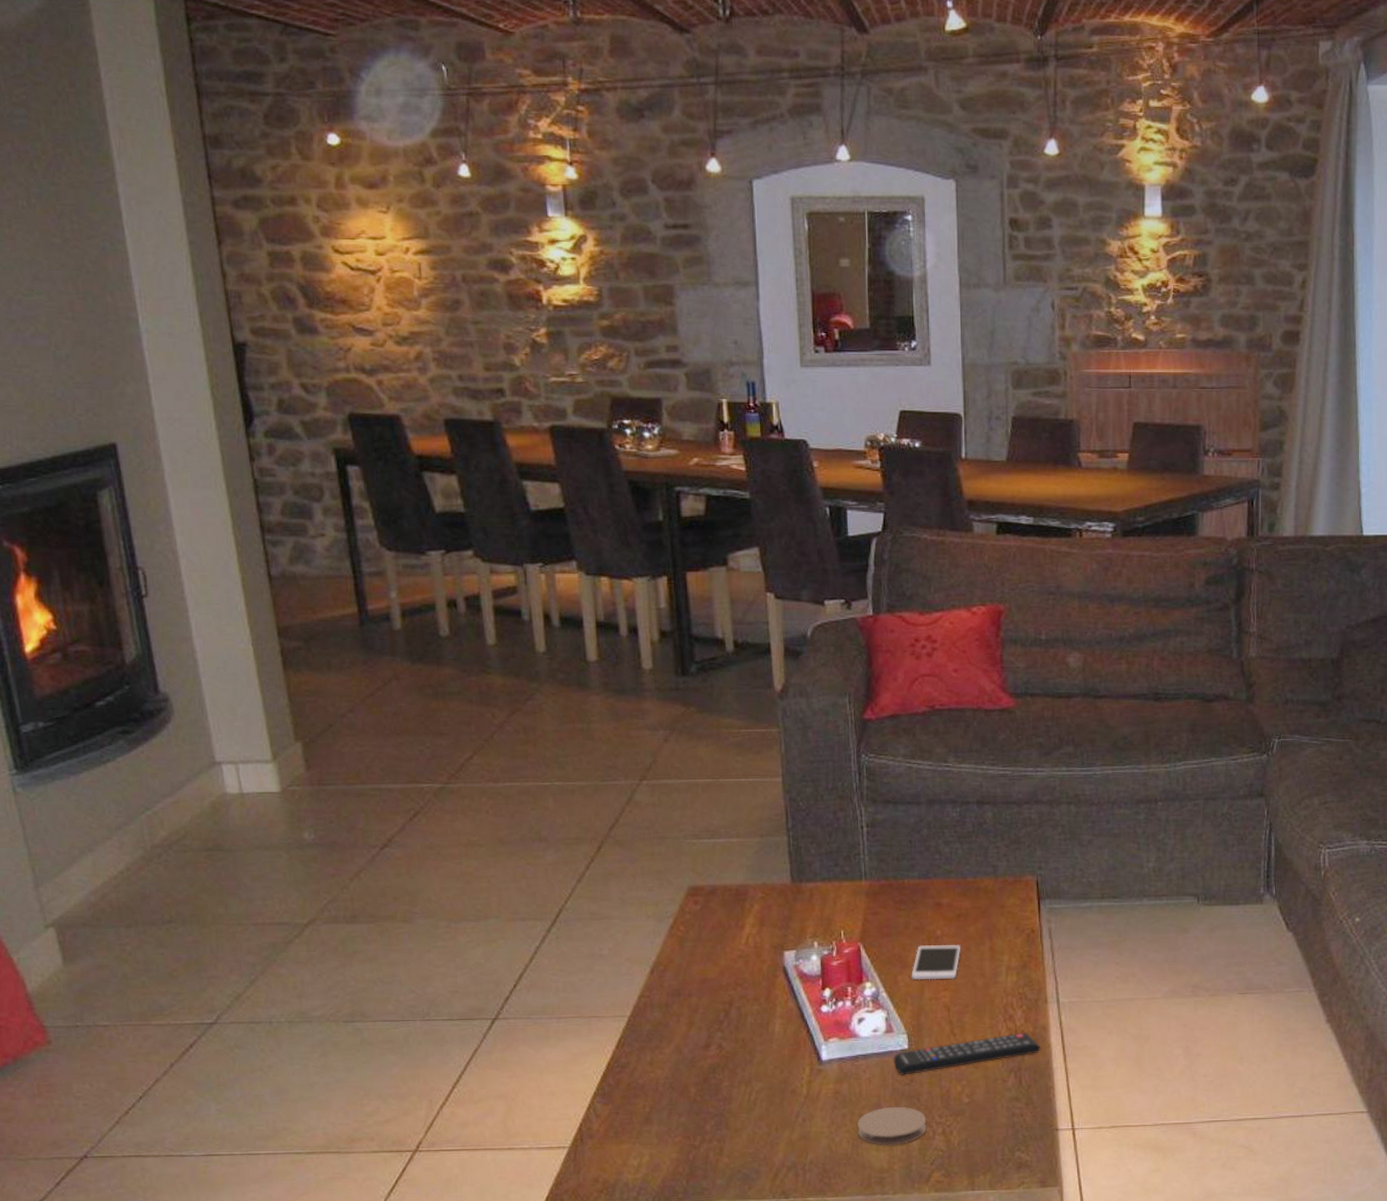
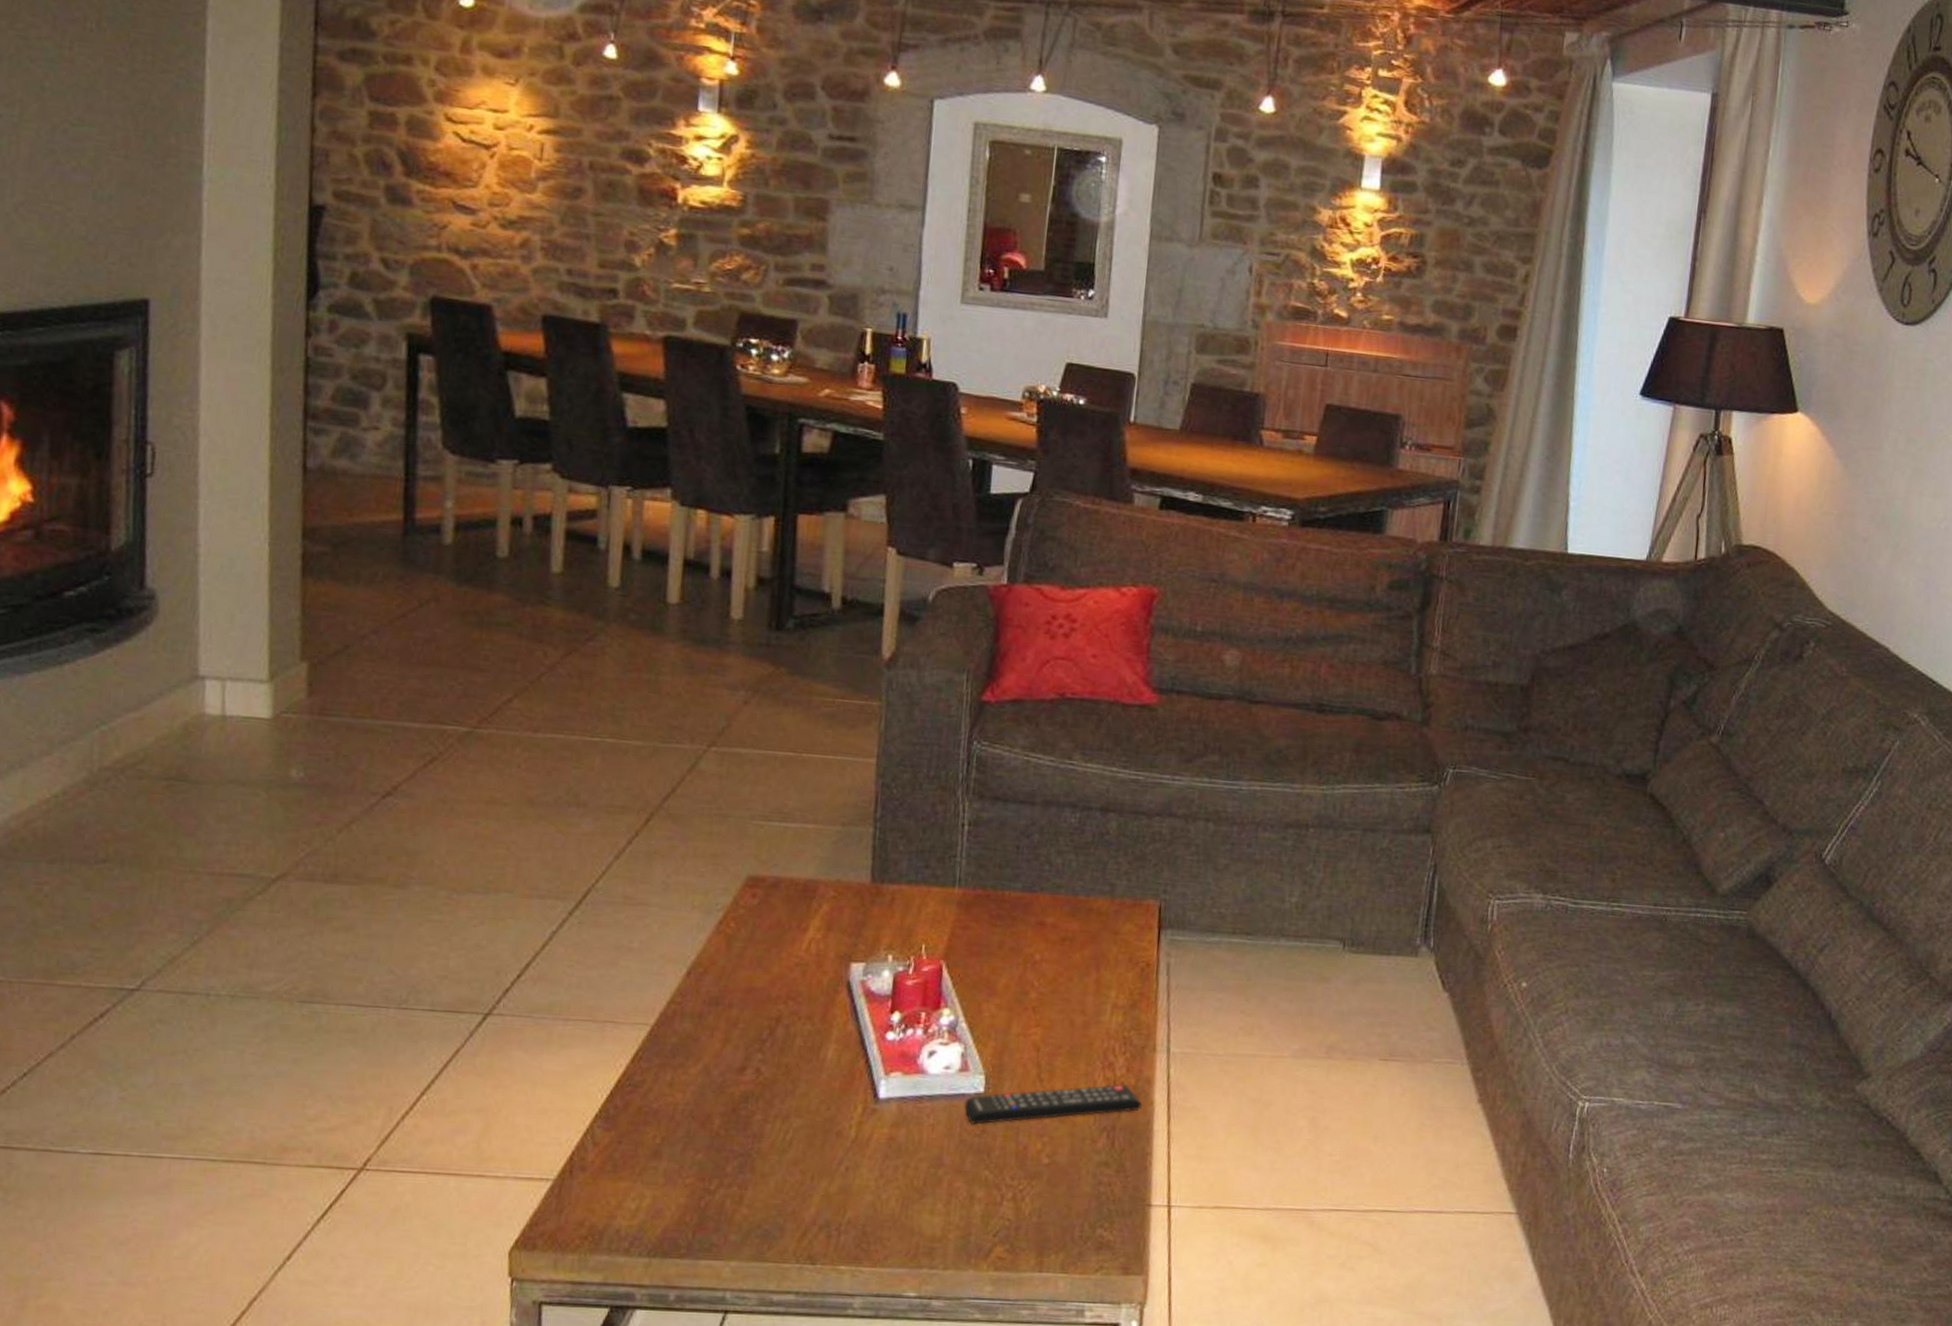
coaster: present [857,1106,927,1146] -> none [910,1161,996,1210]
cell phone: present [911,945,961,980] -> none [998,970,1062,1014]

